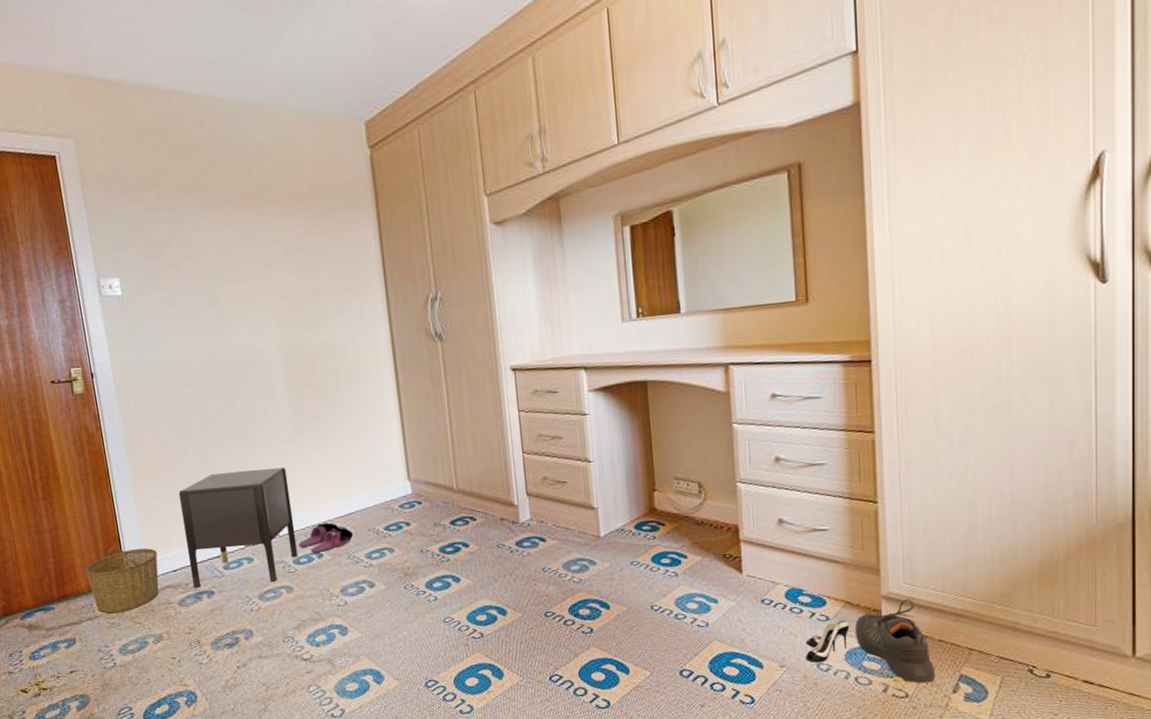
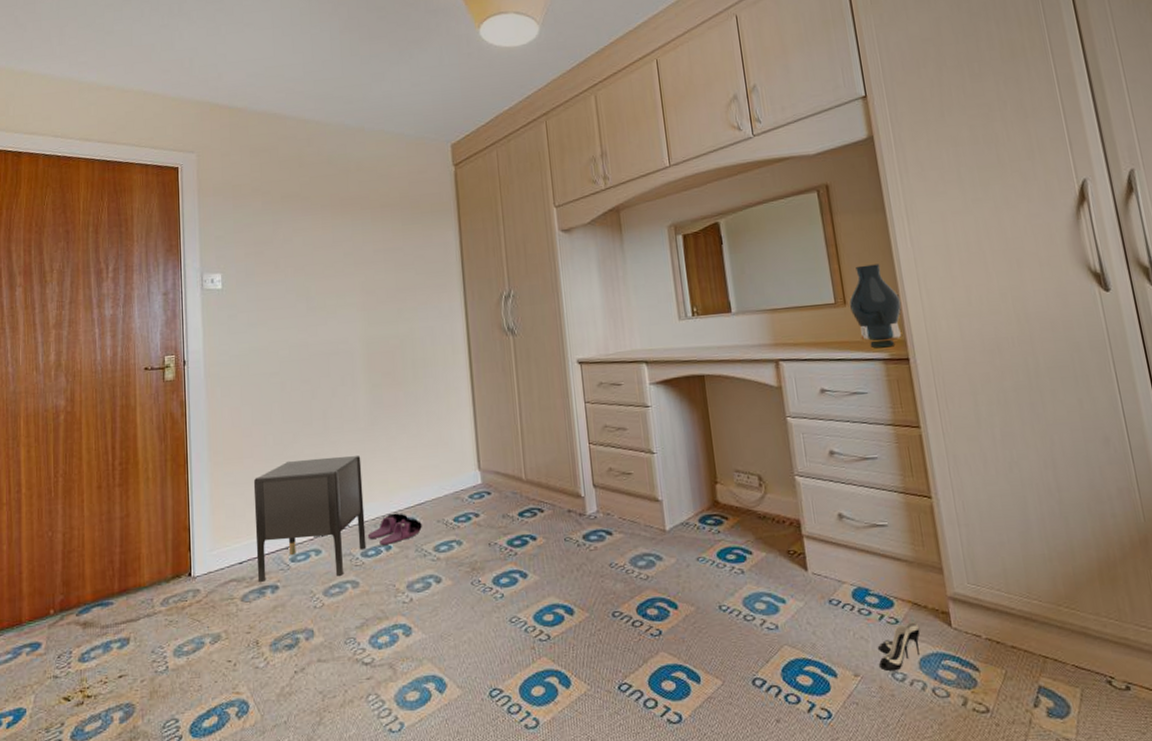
basket: present [85,546,159,614] -> none [151,535,225,610]
vase: none [811,255,870,350] -> present [849,264,902,348]
shoe: present [855,599,935,683] -> none [925,600,1014,696]

